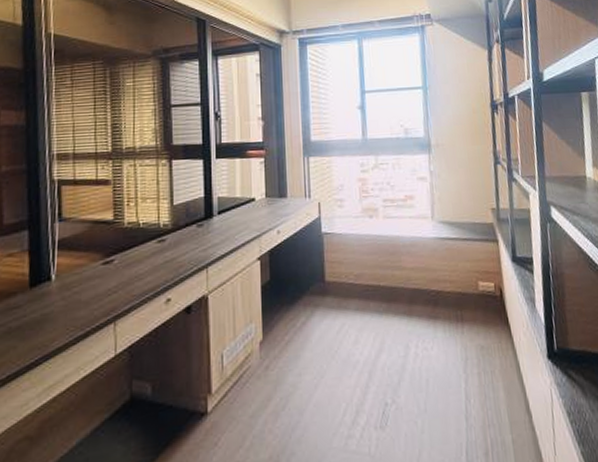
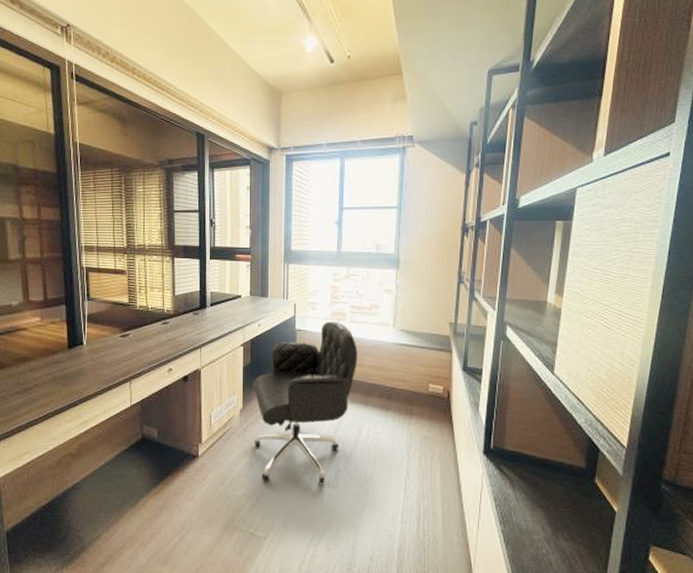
office chair: none [274,219,396,437] -> present [253,321,358,485]

